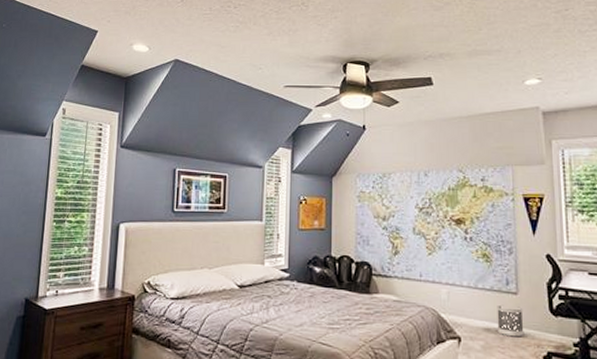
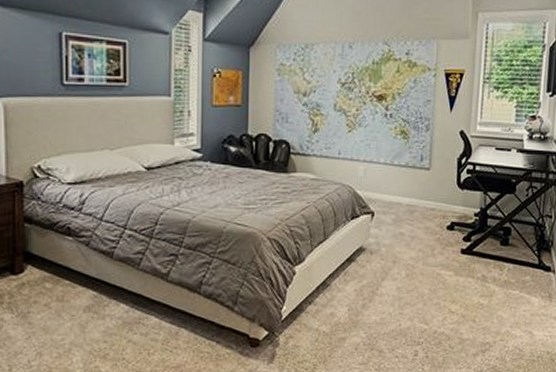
wastebasket: present [497,305,524,338] -> none [408,180,434,210]

